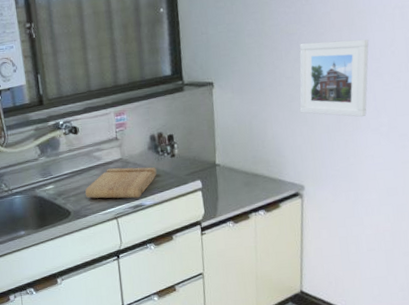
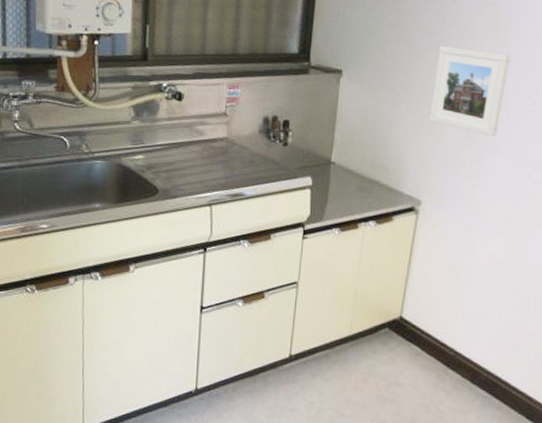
cutting board: present [85,167,157,199] -> none [179,146,265,186]

